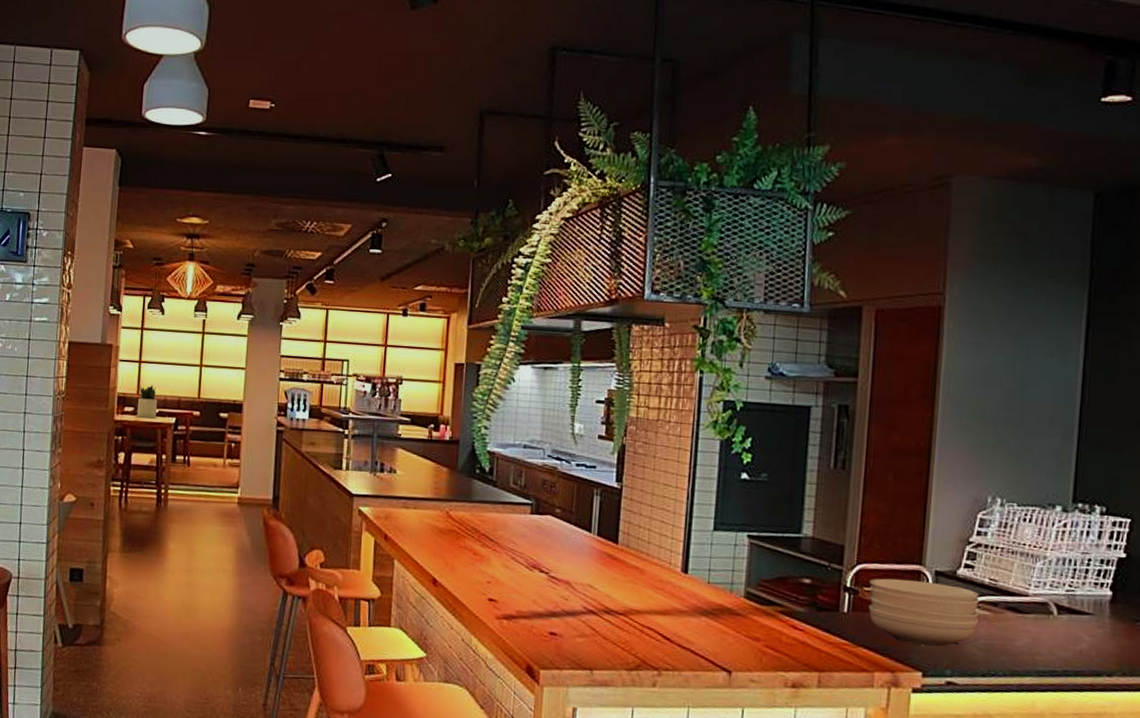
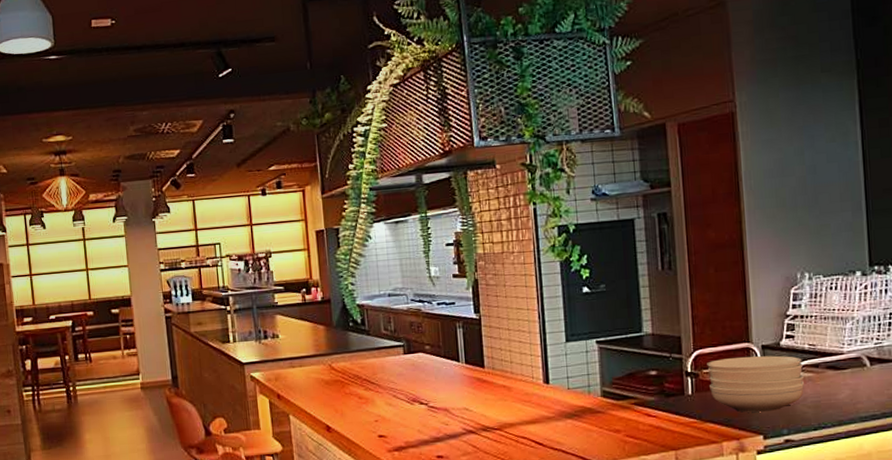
planter: present [135,384,158,420] -> none [33,294,56,327]

